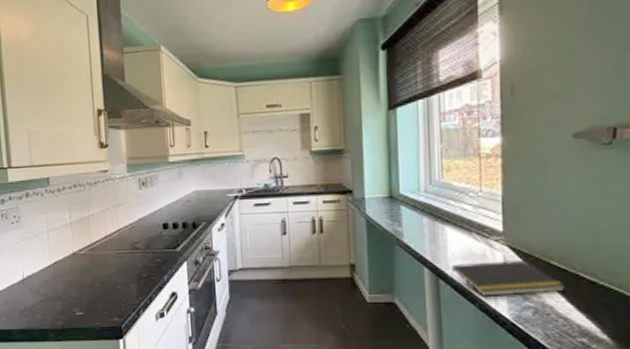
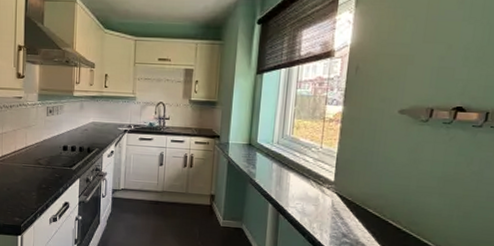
notepad: present [450,259,565,297] -> none [288,203,376,234]

